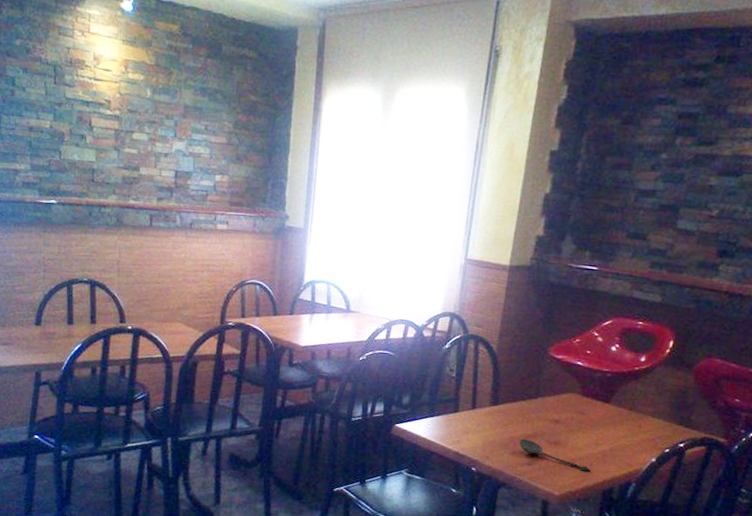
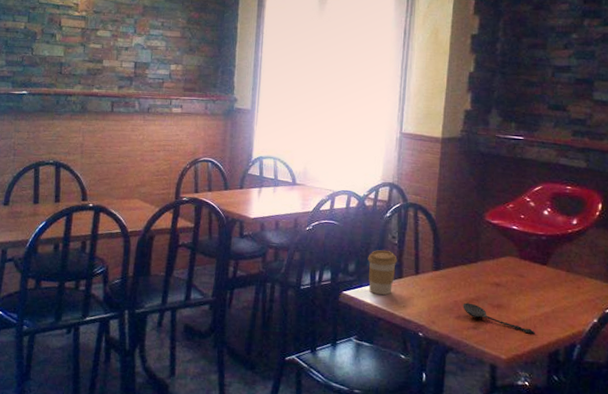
coffee cup: none [423,382,454,430] -> present [367,249,398,296]

